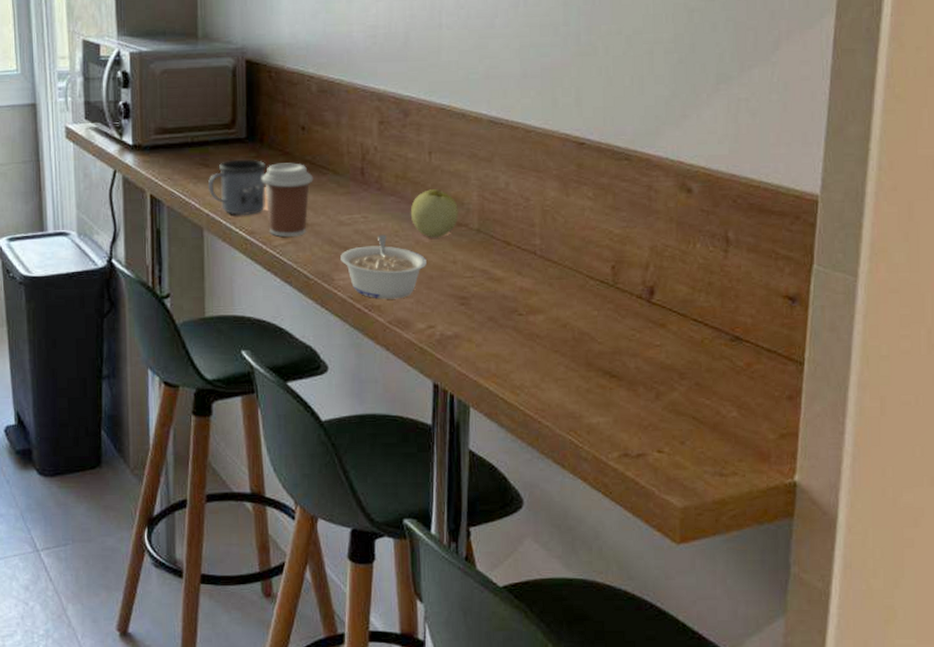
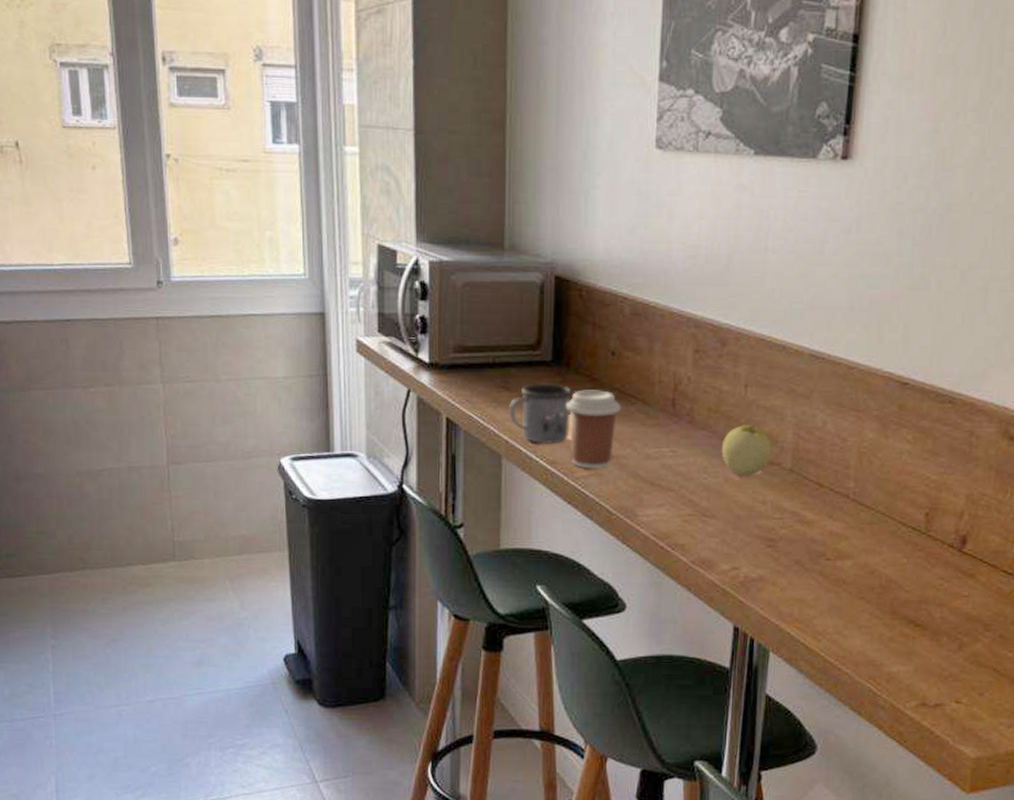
legume: present [340,234,427,299] -> none [645,470,735,538]

